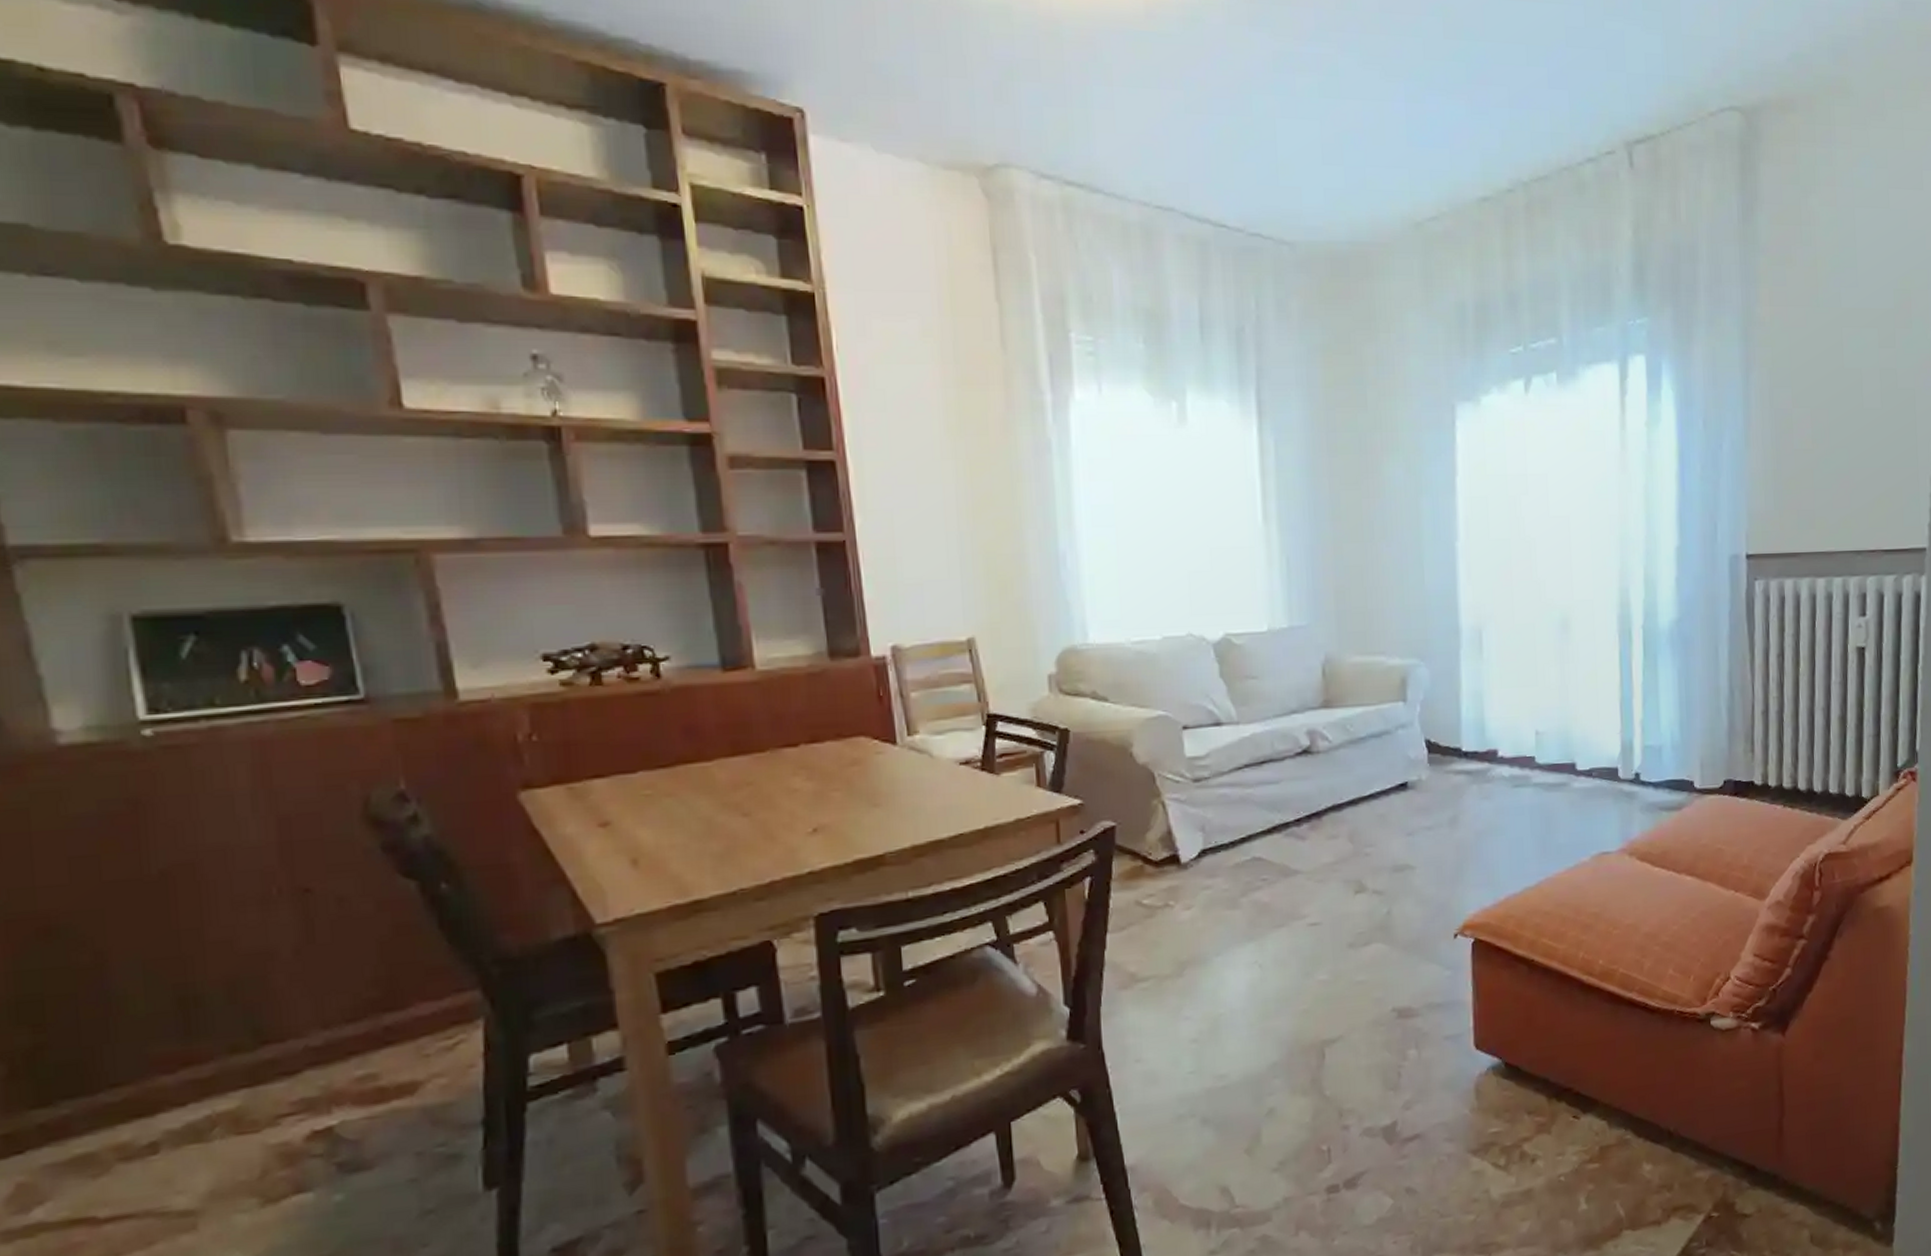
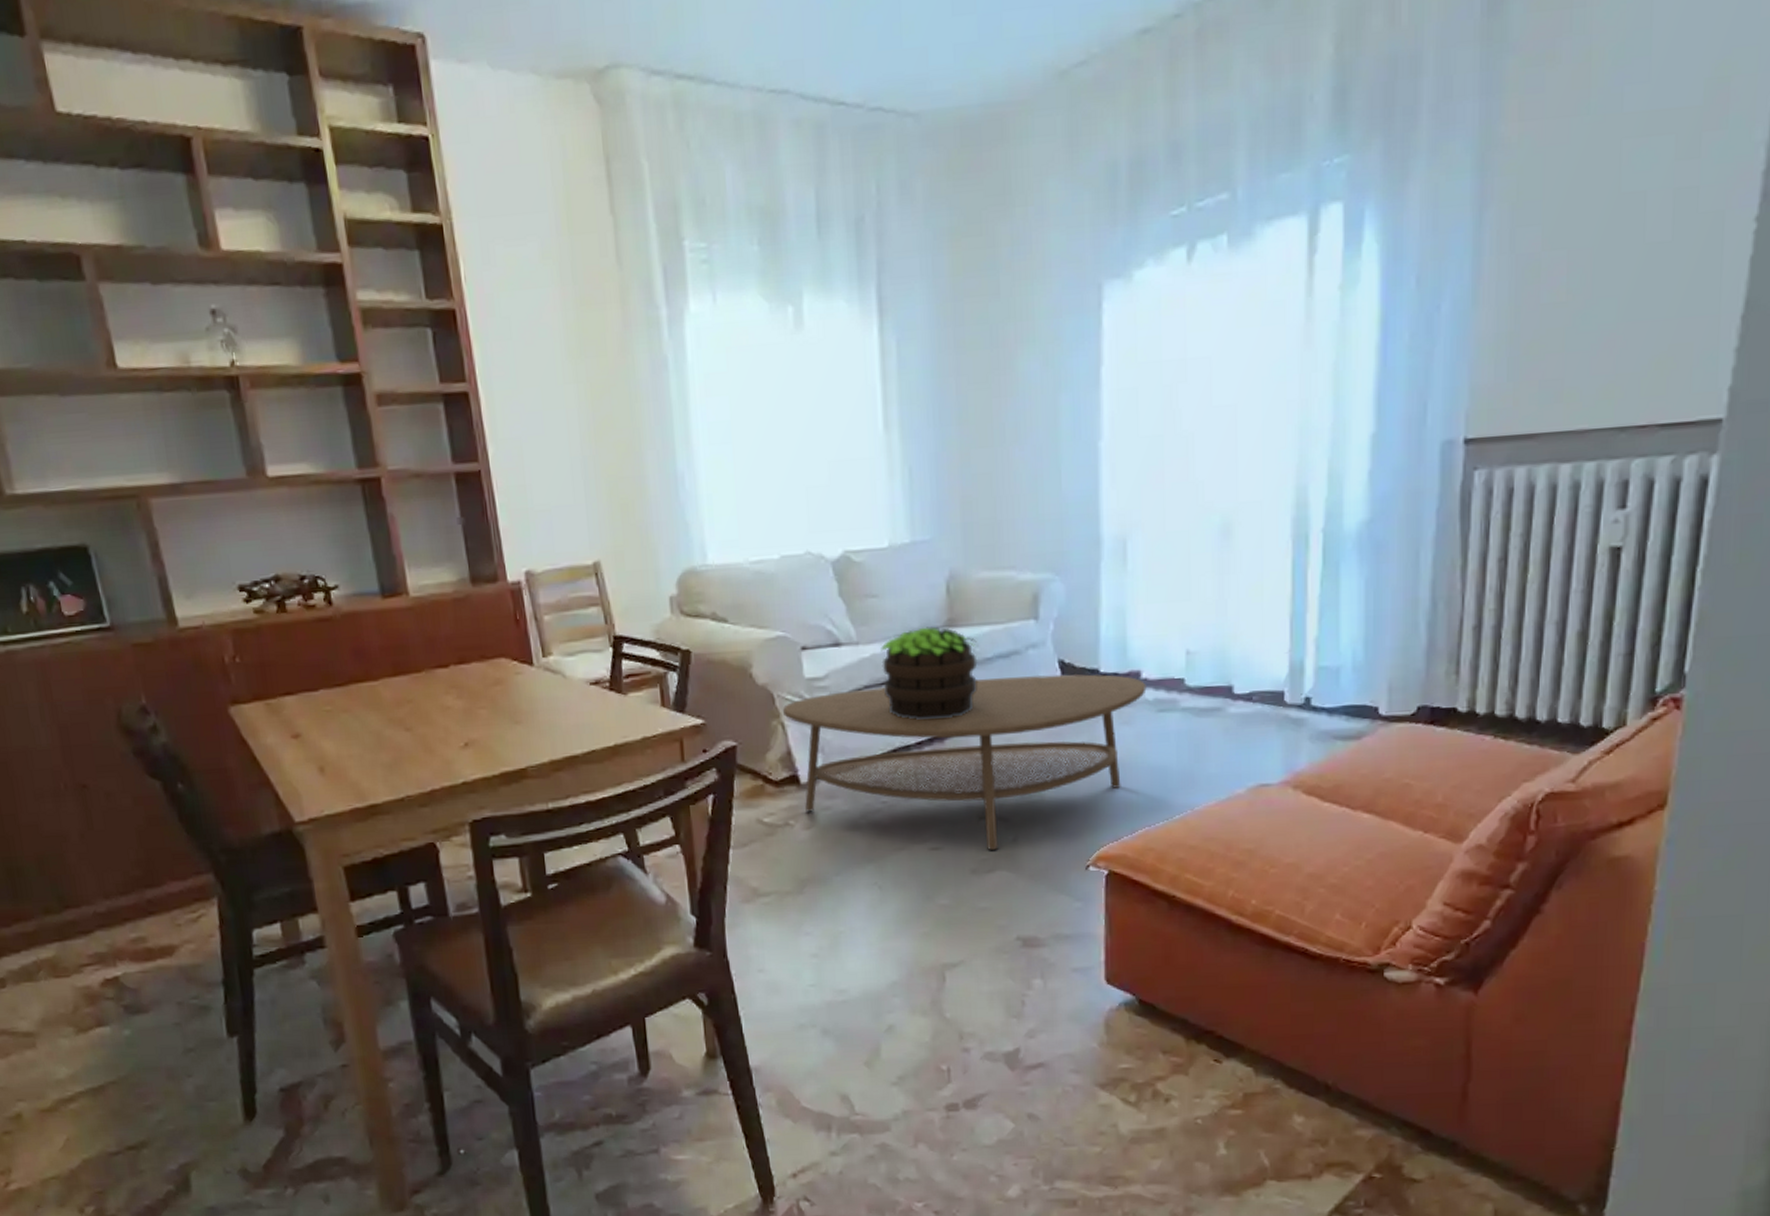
coffee table: none [1163,753,1503,925] -> present [782,674,1147,851]
potted plant: none [1260,707,1352,798] -> present [881,626,978,721]

